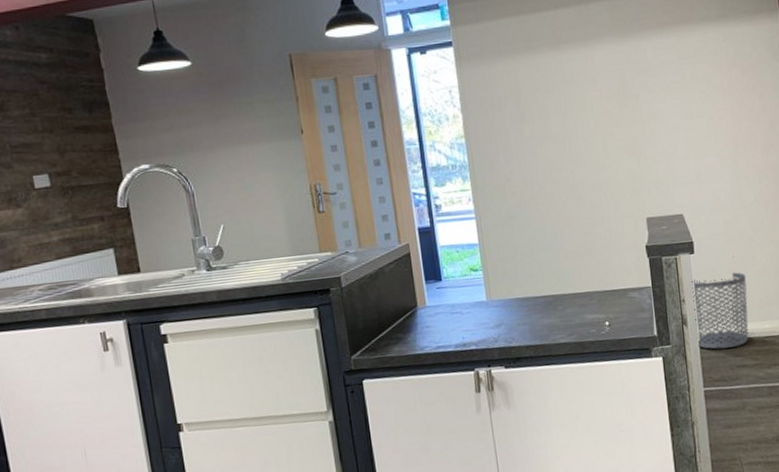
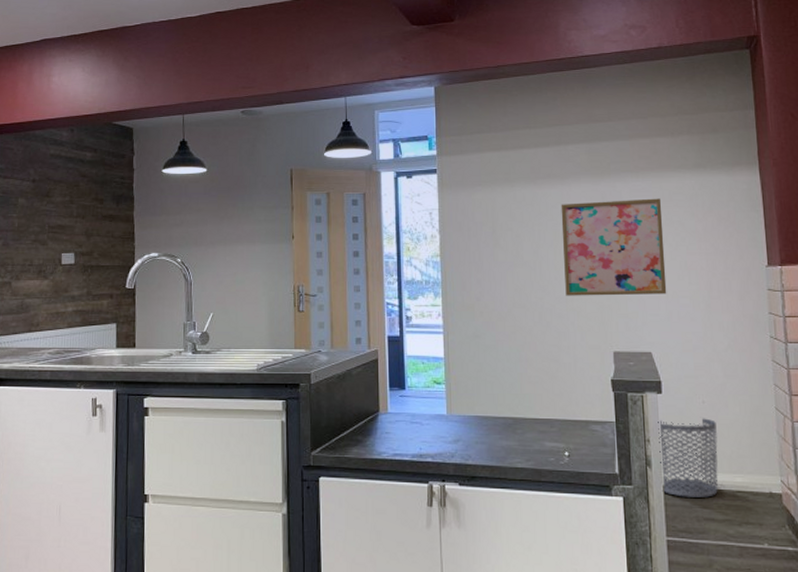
wall art: none [585,54,695,166] -> present [561,198,667,296]

